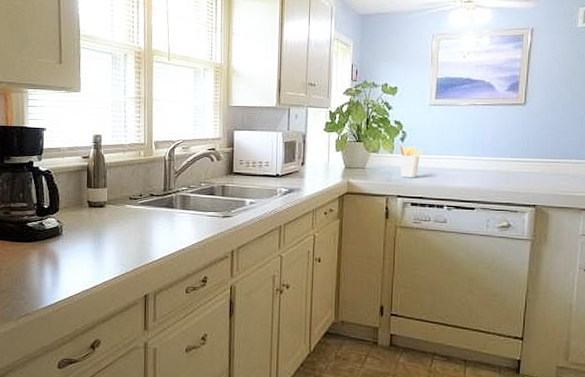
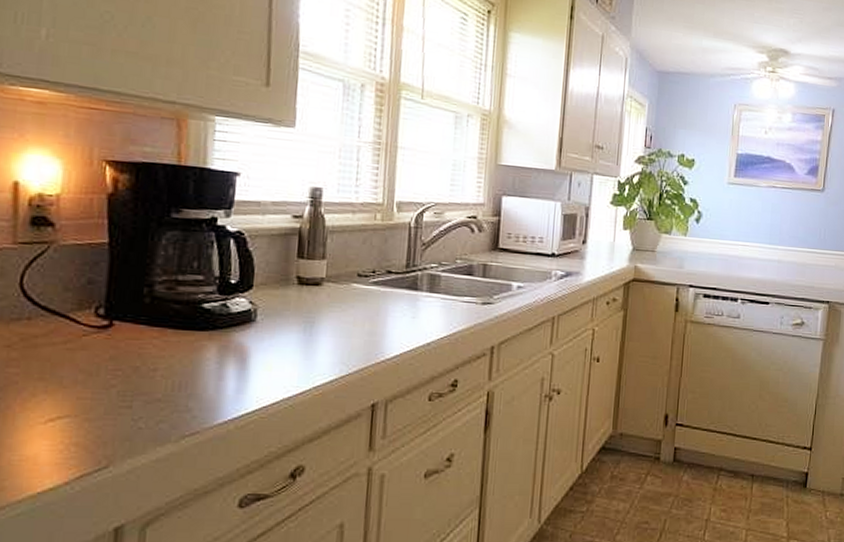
utensil holder: present [399,145,424,178] -> none [693,227,720,266]

